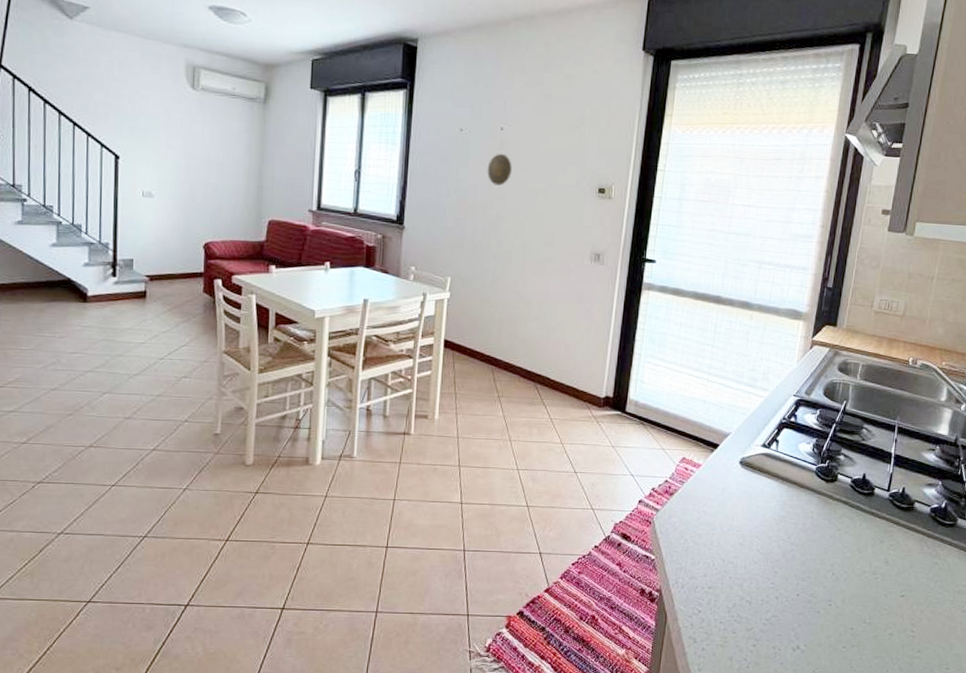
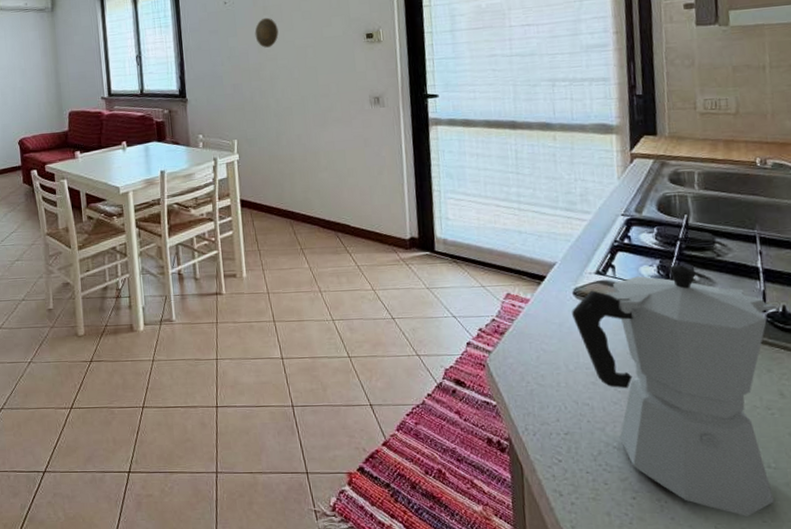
moka pot: none [735,444,897,663] -> present [572,265,775,516]

